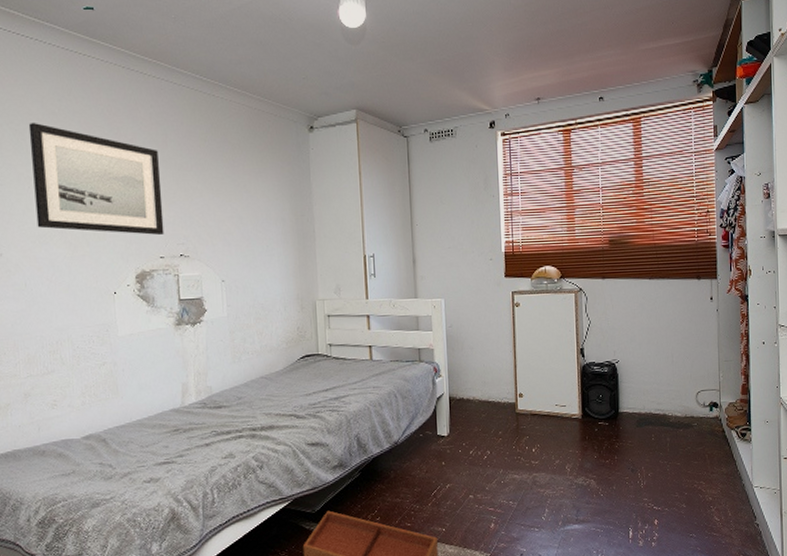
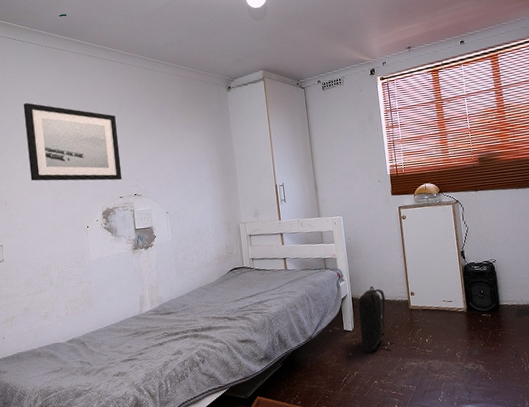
backpack: none [456,385,496,463] -> present [358,286,395,353]

